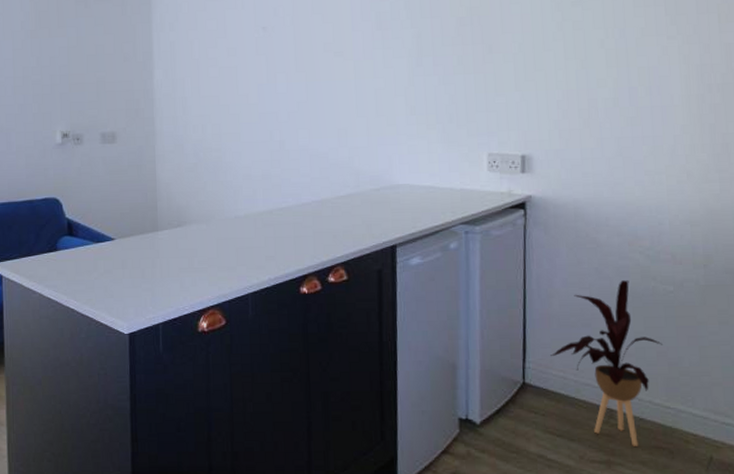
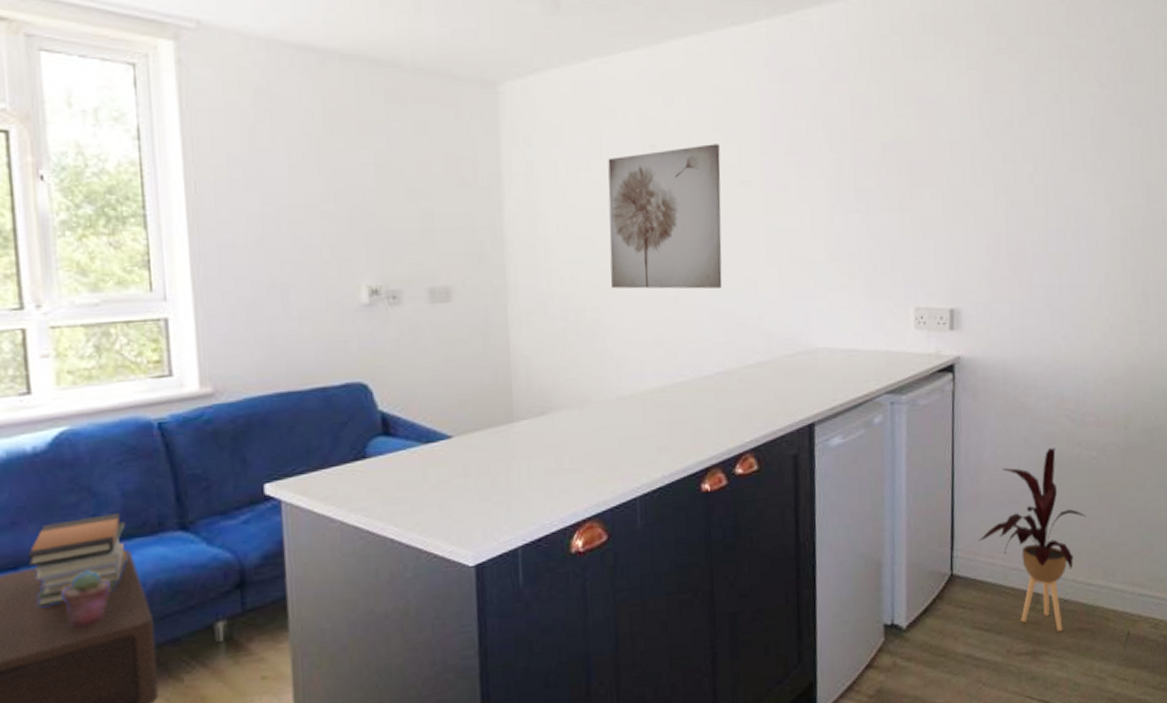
wall art: none [230,24,319,136] -> present [608,144,722,289]

